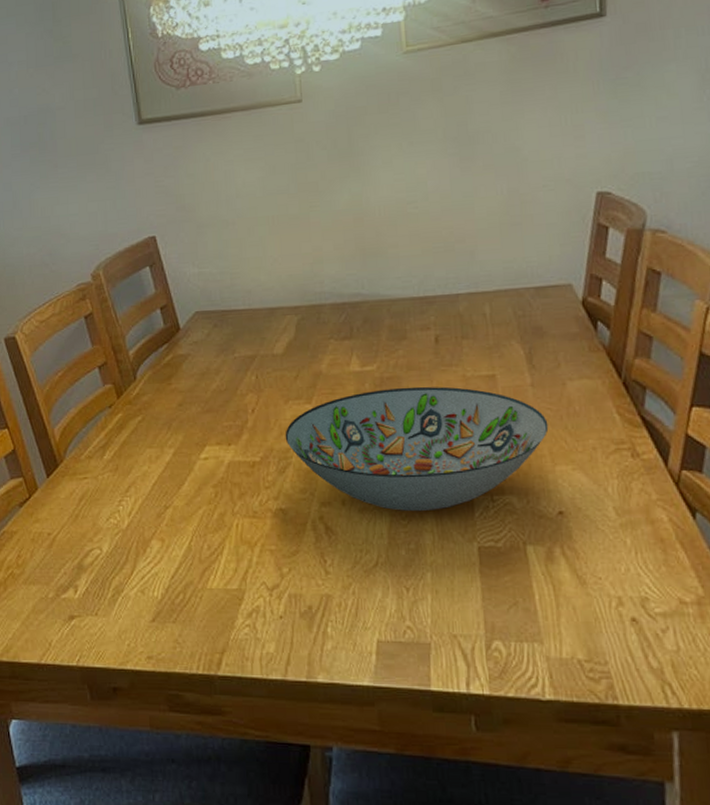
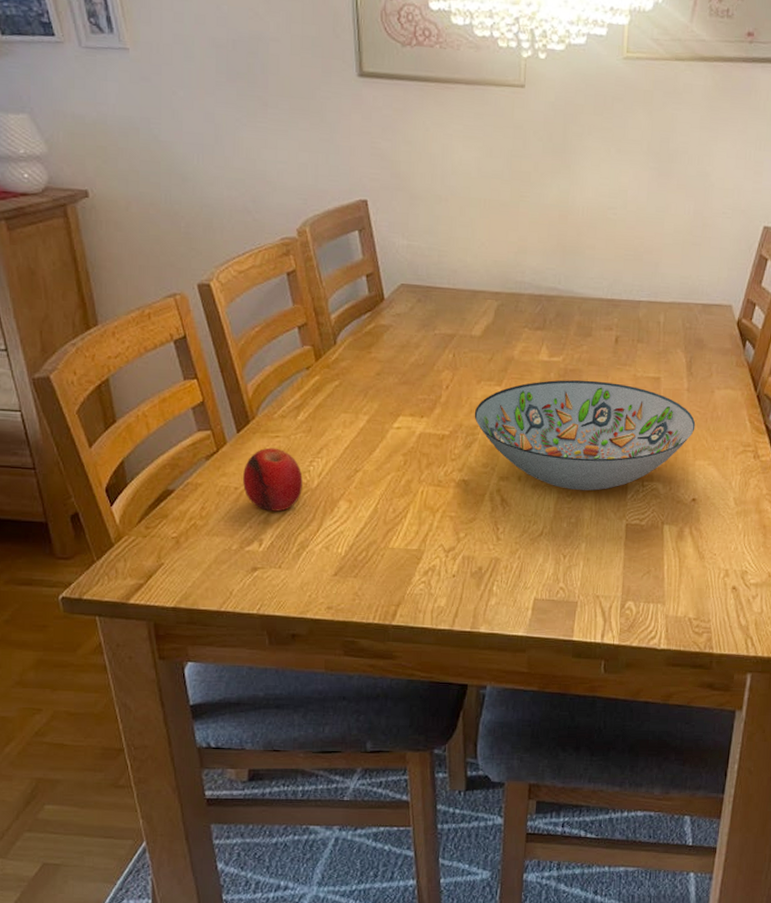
fruit: none [54,490,113,556] -> present [242,447,303,512]

